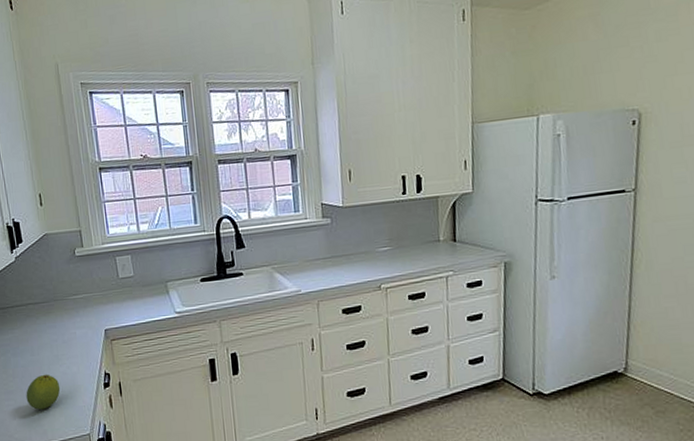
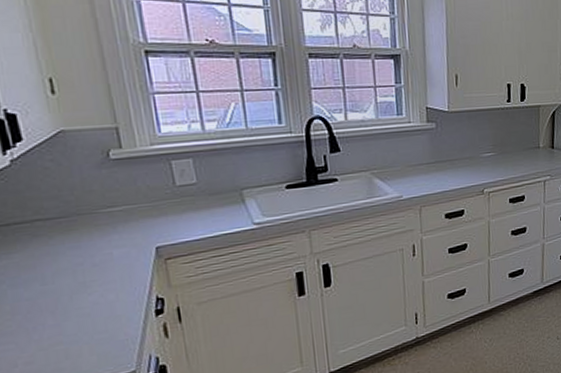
fruit: present [26,374,61,410] -> none [34,306,90,351]

